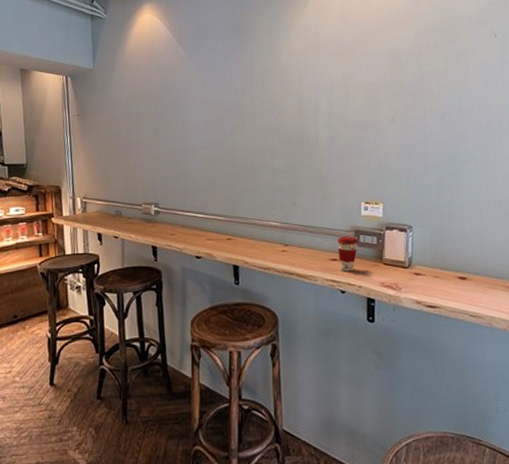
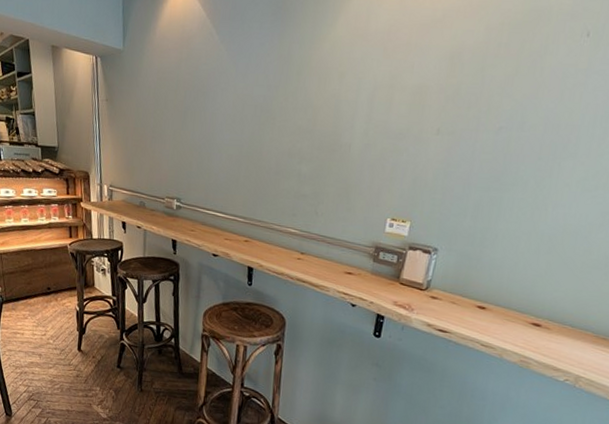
coffee cup: present [336,236,358,272] -> none [354,251,377,287]

